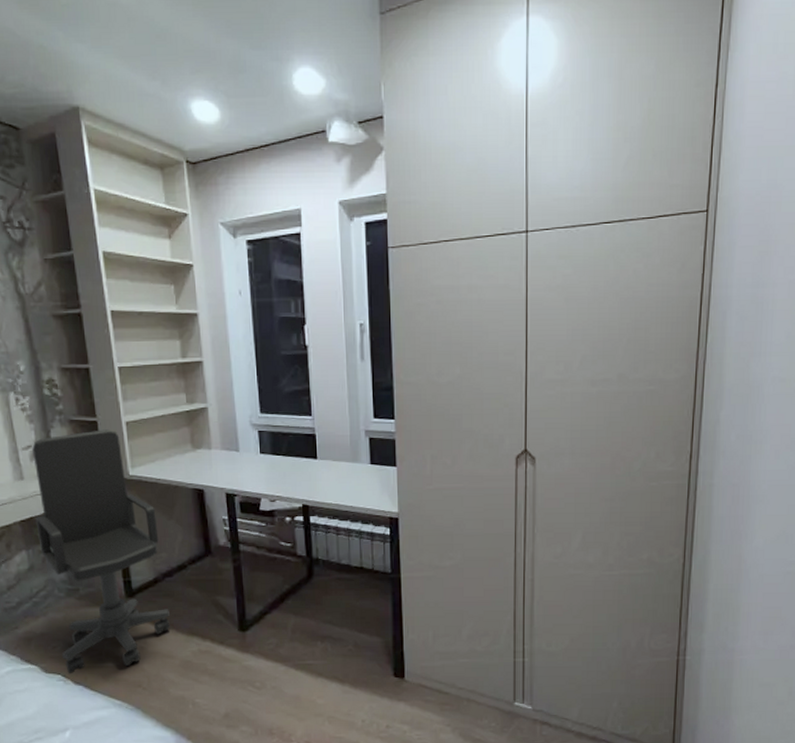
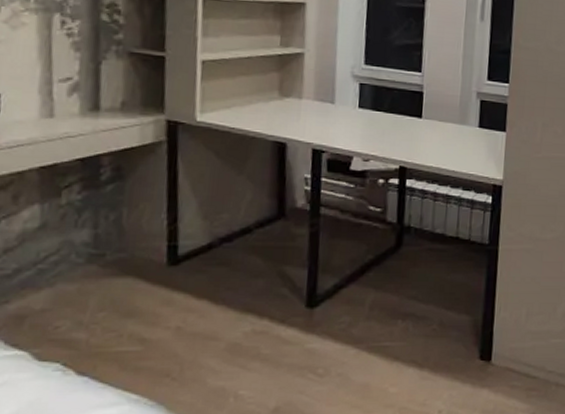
office chair: present [32,429,170,674] -> none [60,66,223,362]

